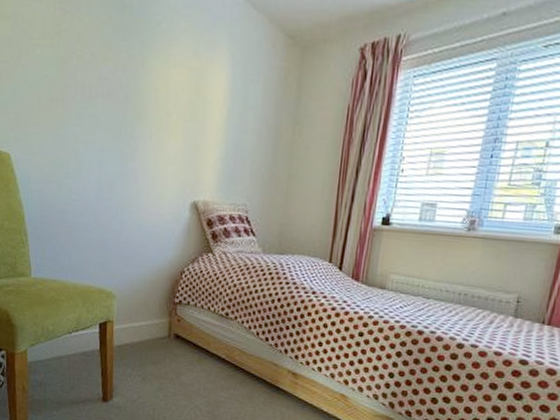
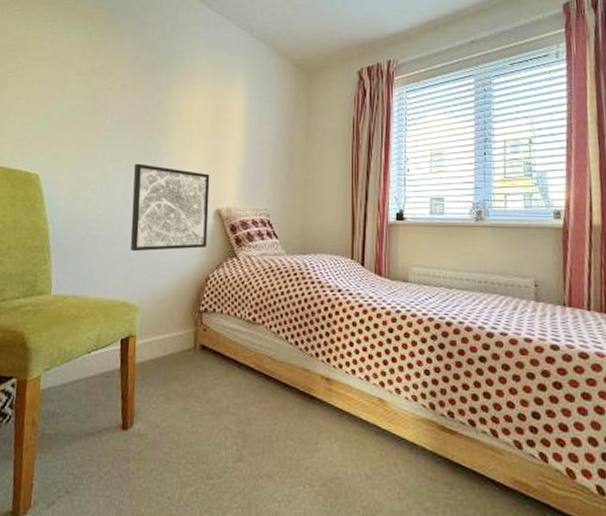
wall art: none [105,146,187,242] -> present [130,163,210,252]

